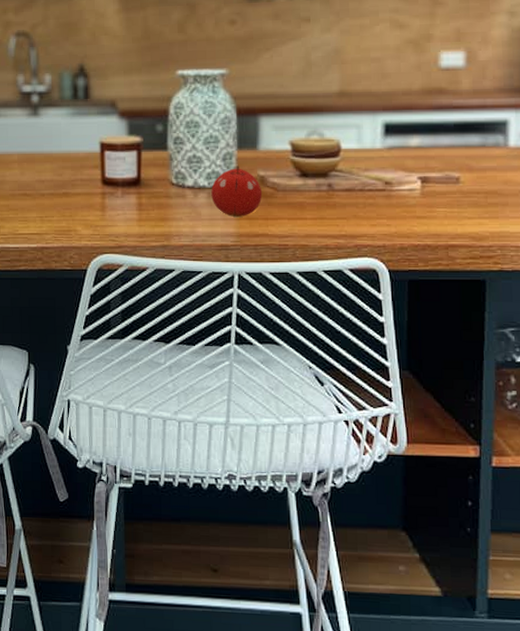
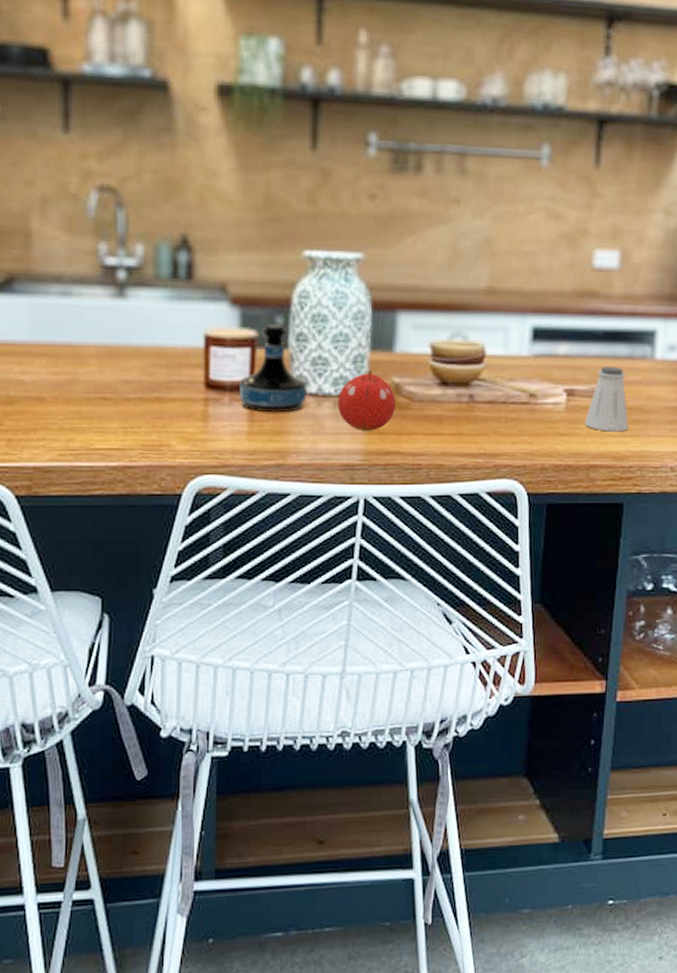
tequila bottle: none [129,130,184,203] -> present [239,323,306,413]
saltshaker: none [440,155,486,214] -> present [584,367,628,432]

